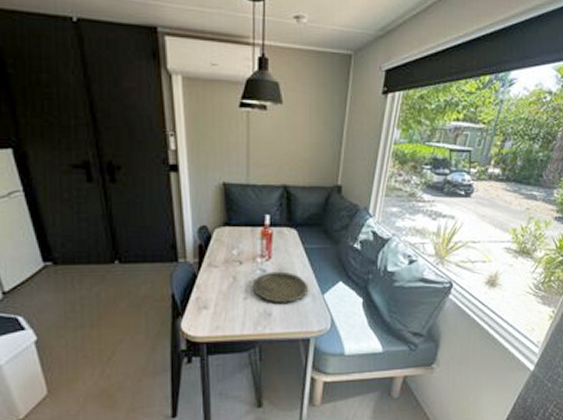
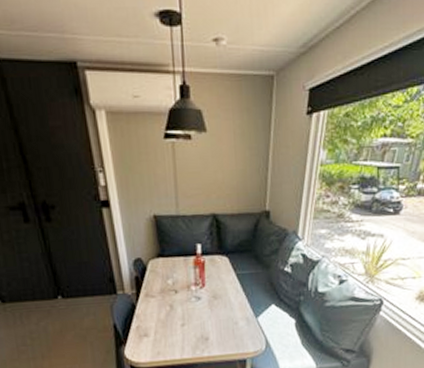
plate: present [253,271,309,303] -> none [189,297,243,328]

